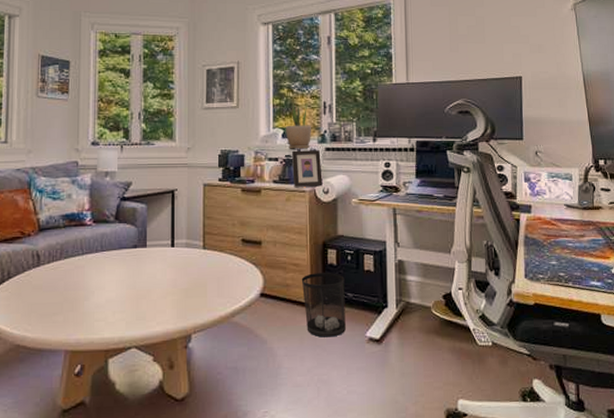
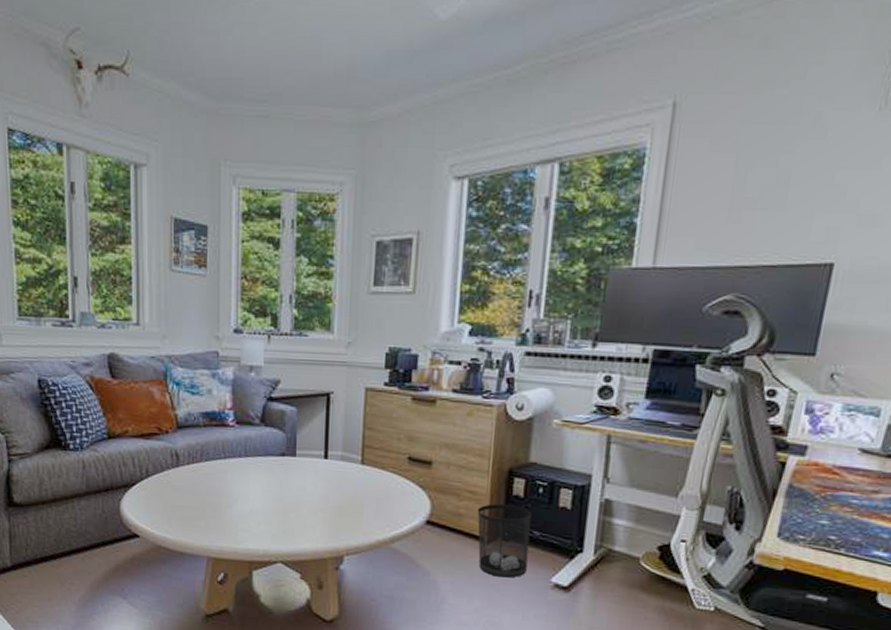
potted plant: present [286,101,311,149] -> none [474,288,510,352]
picture frame: present [291,150,323,188] -> none [478,353,518,401]

